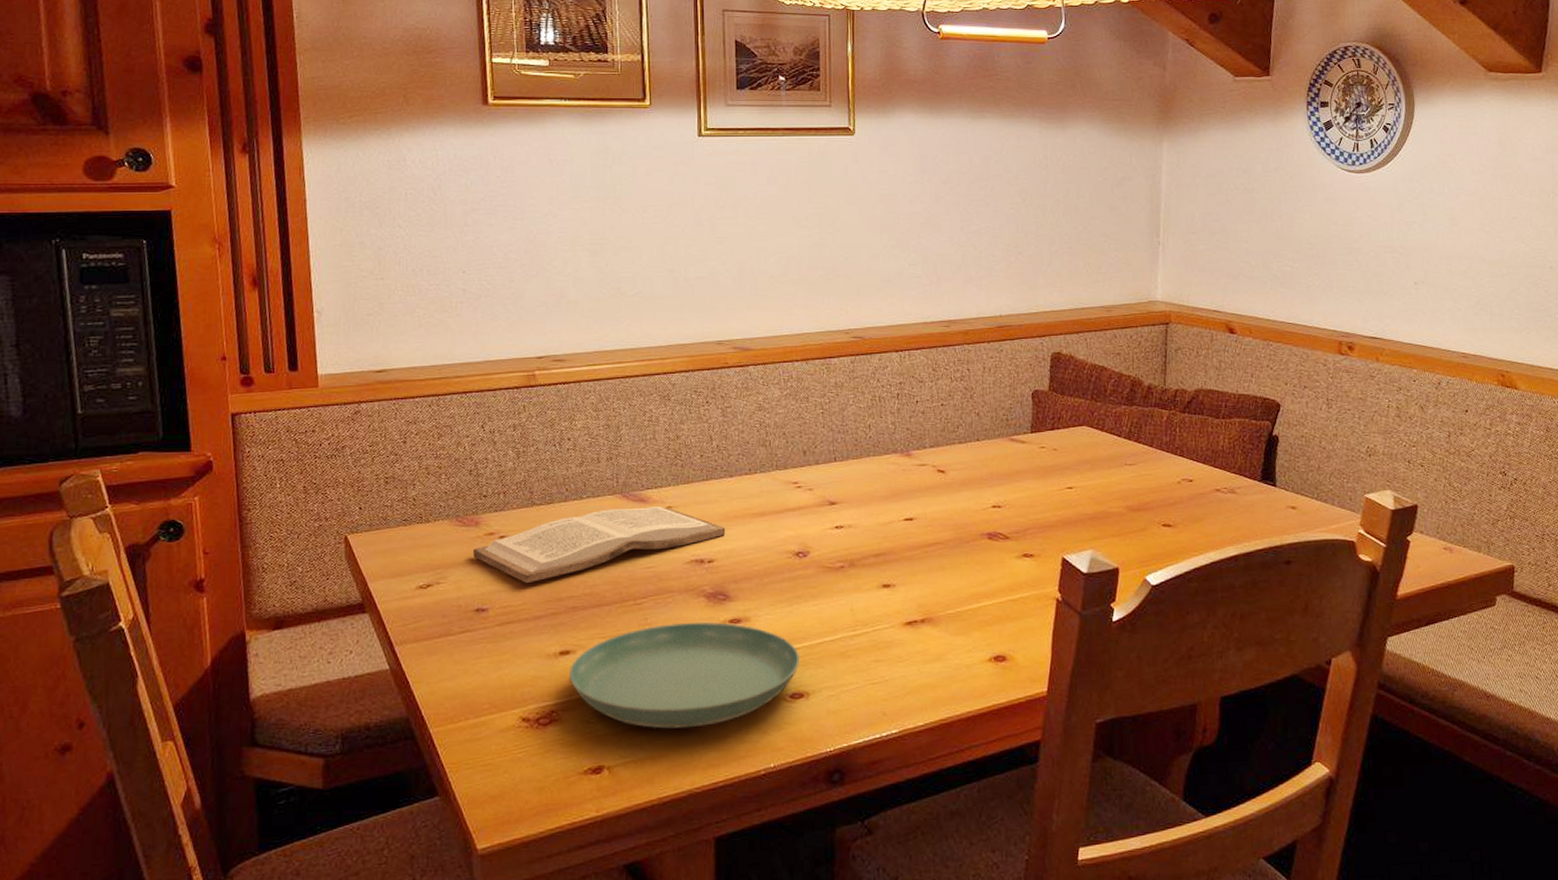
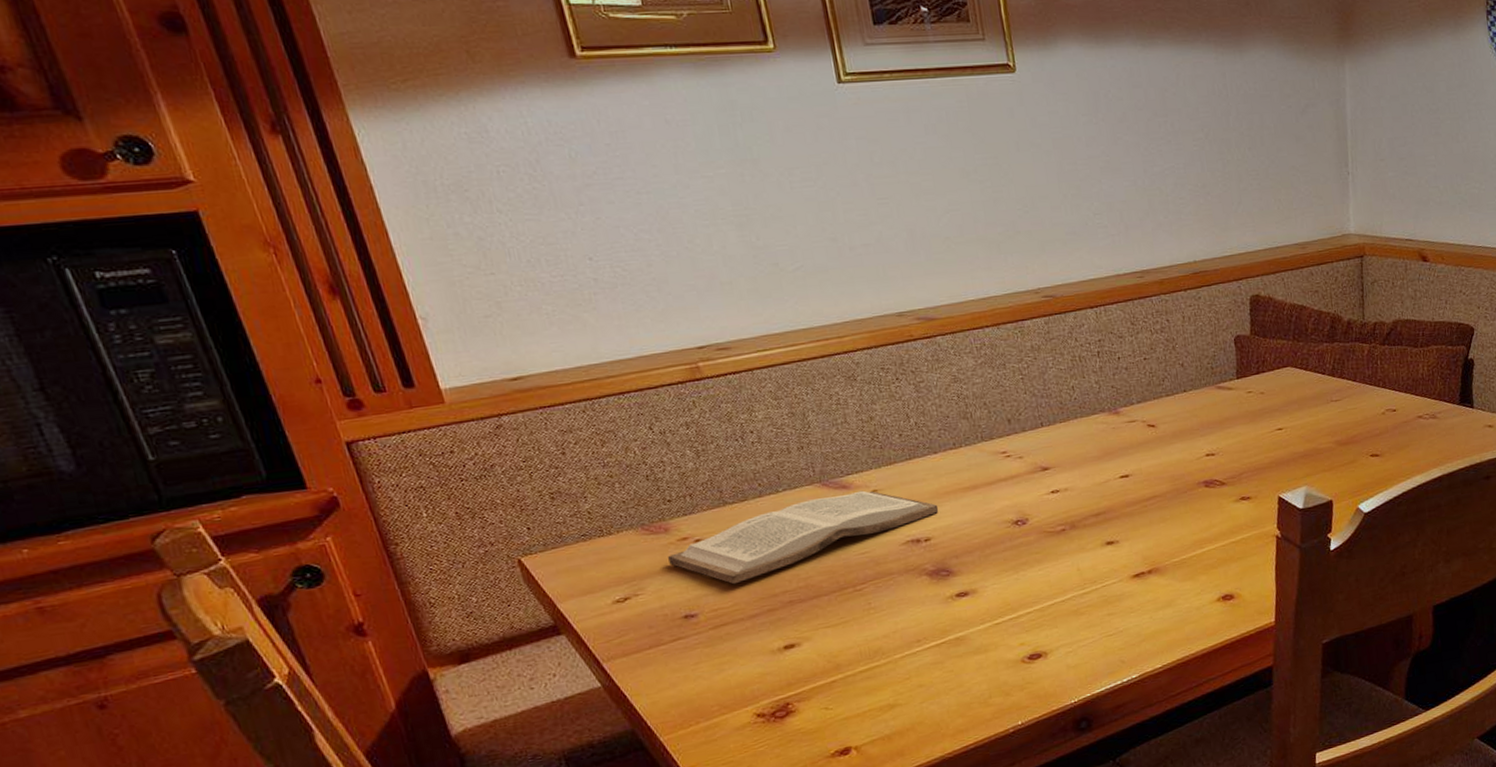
saucer: present [569,621,799,729] -> none [797,597,1034,706]

